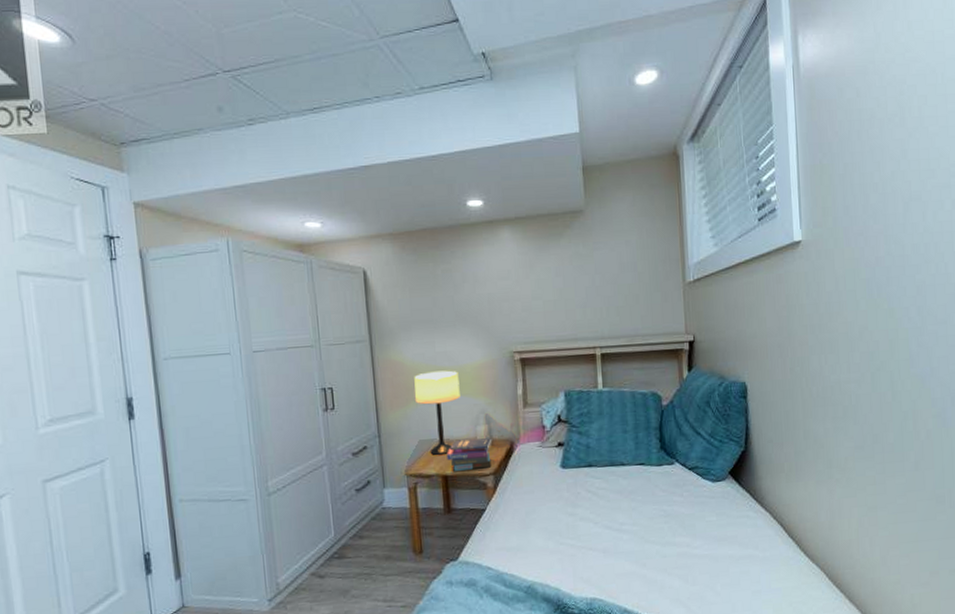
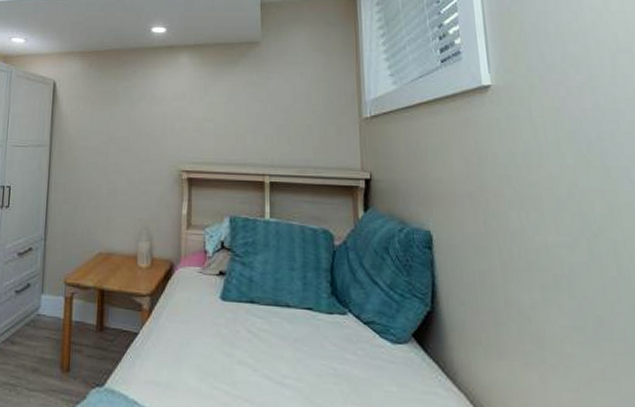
table lamp: present [414,370,460,456] -> none [82,181,127,268]
books: present [446,438,492,472] -> none [106,253,153,288]

